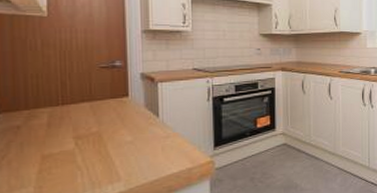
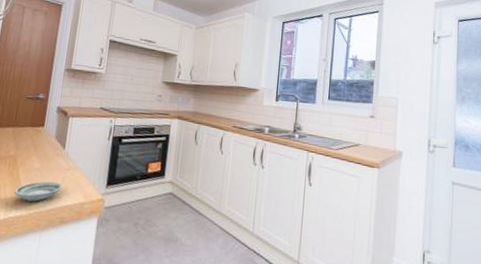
saucer: none [106,152,165,177] -> present [14,181,63,202]

